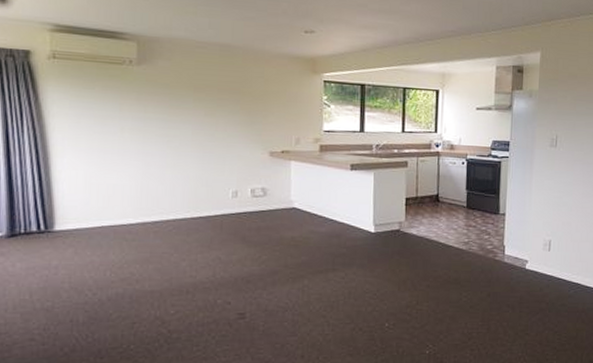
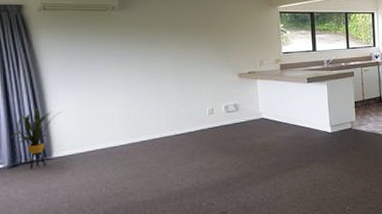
house plant: none [11,170,66,241] -> present [11,107,60,169]

